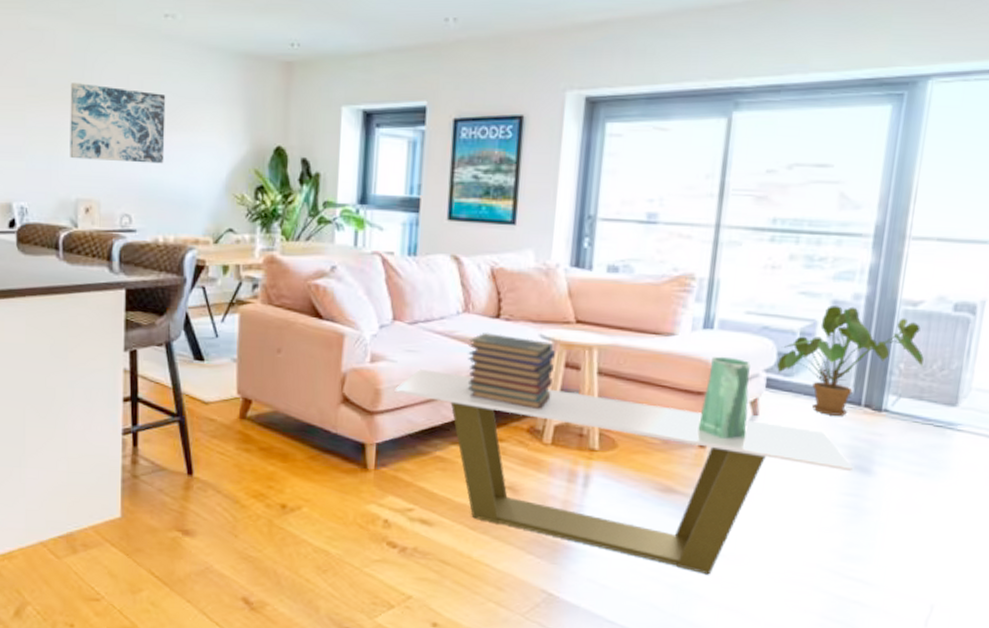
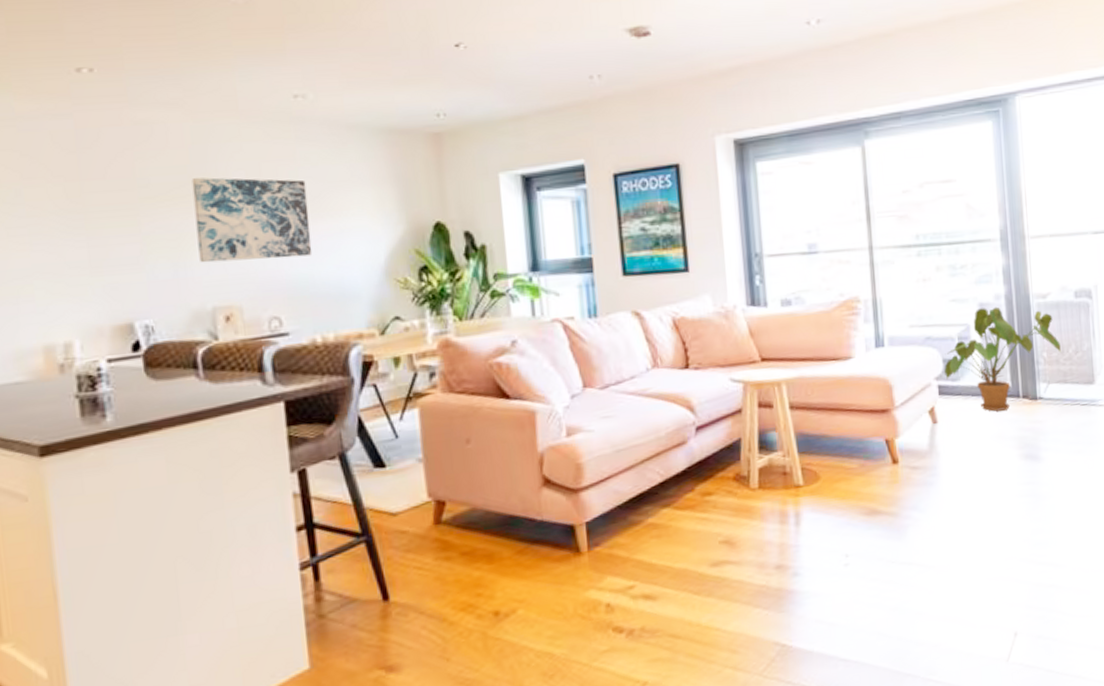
coffee table: present [394,368,853,575] -> none [596,427,1024,590]
book stack: present [467,332,555,410] -> none [663,384,751,456]
vase: present [697,356,751,439] -> none [887,371,932,452]

